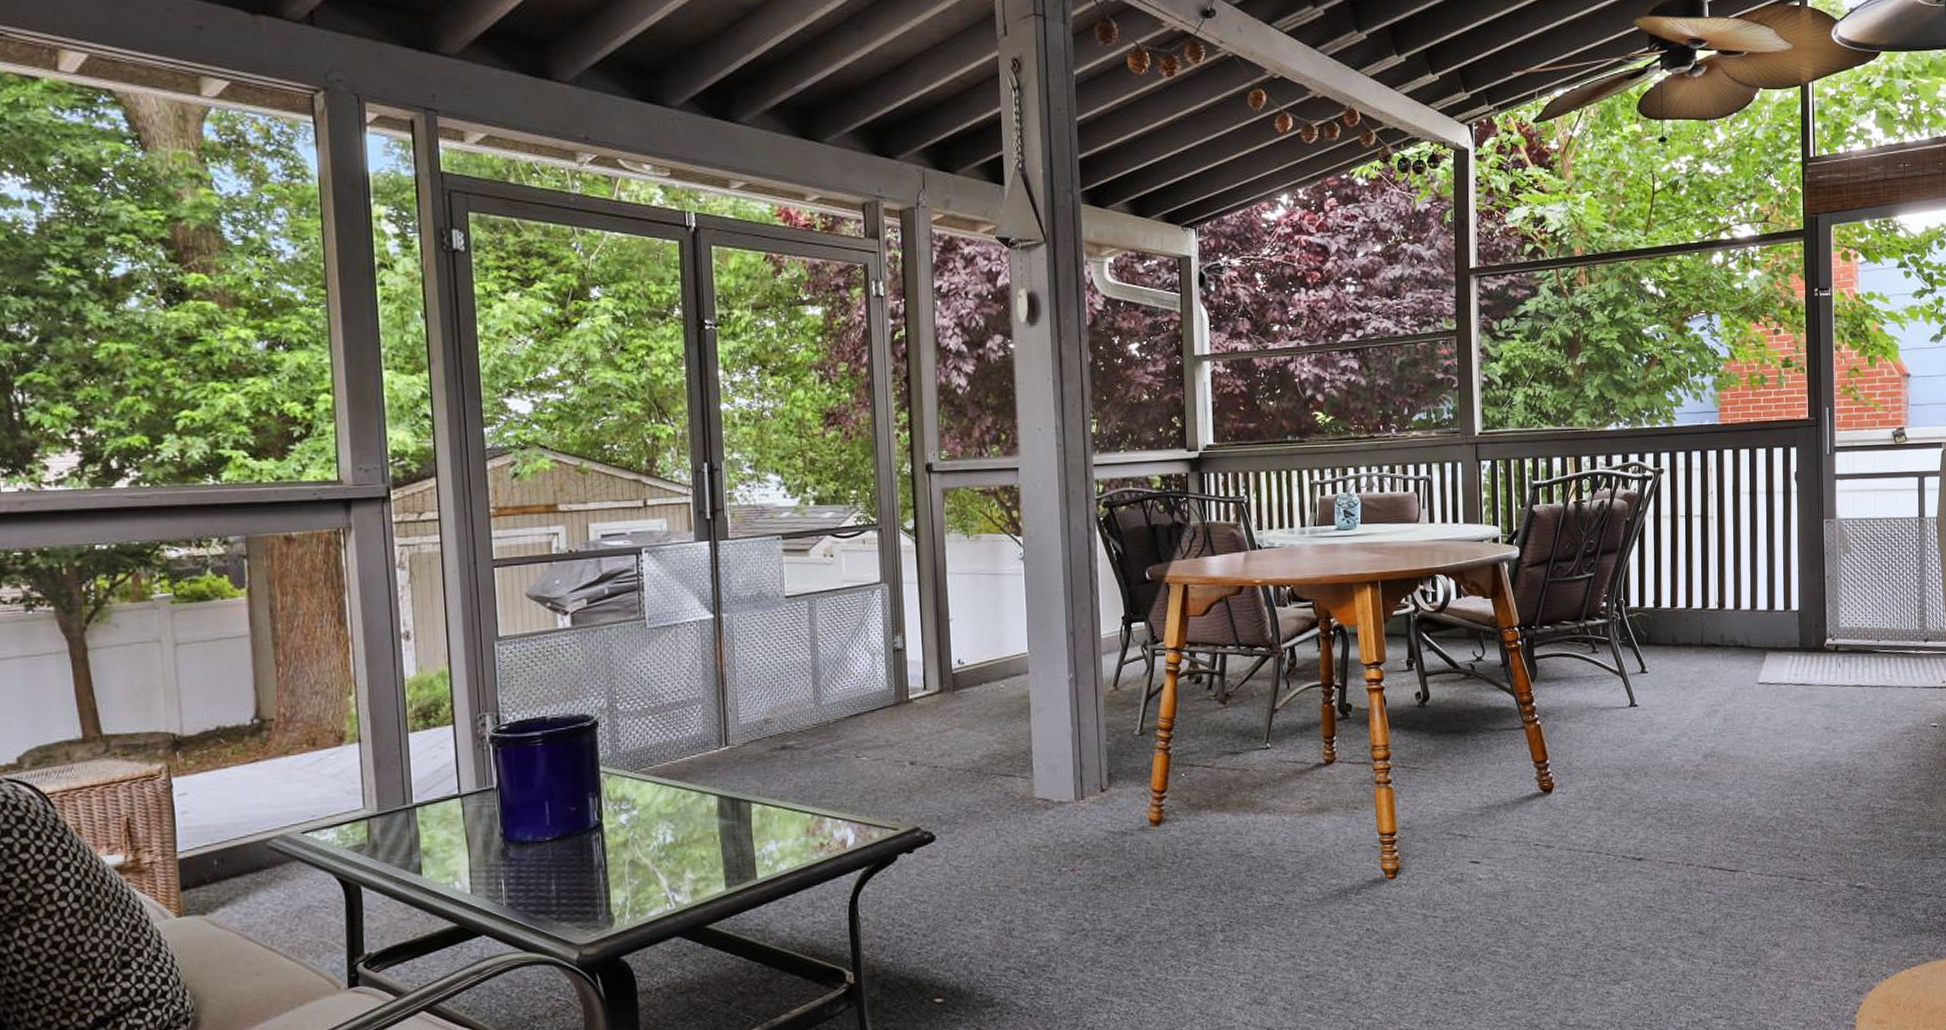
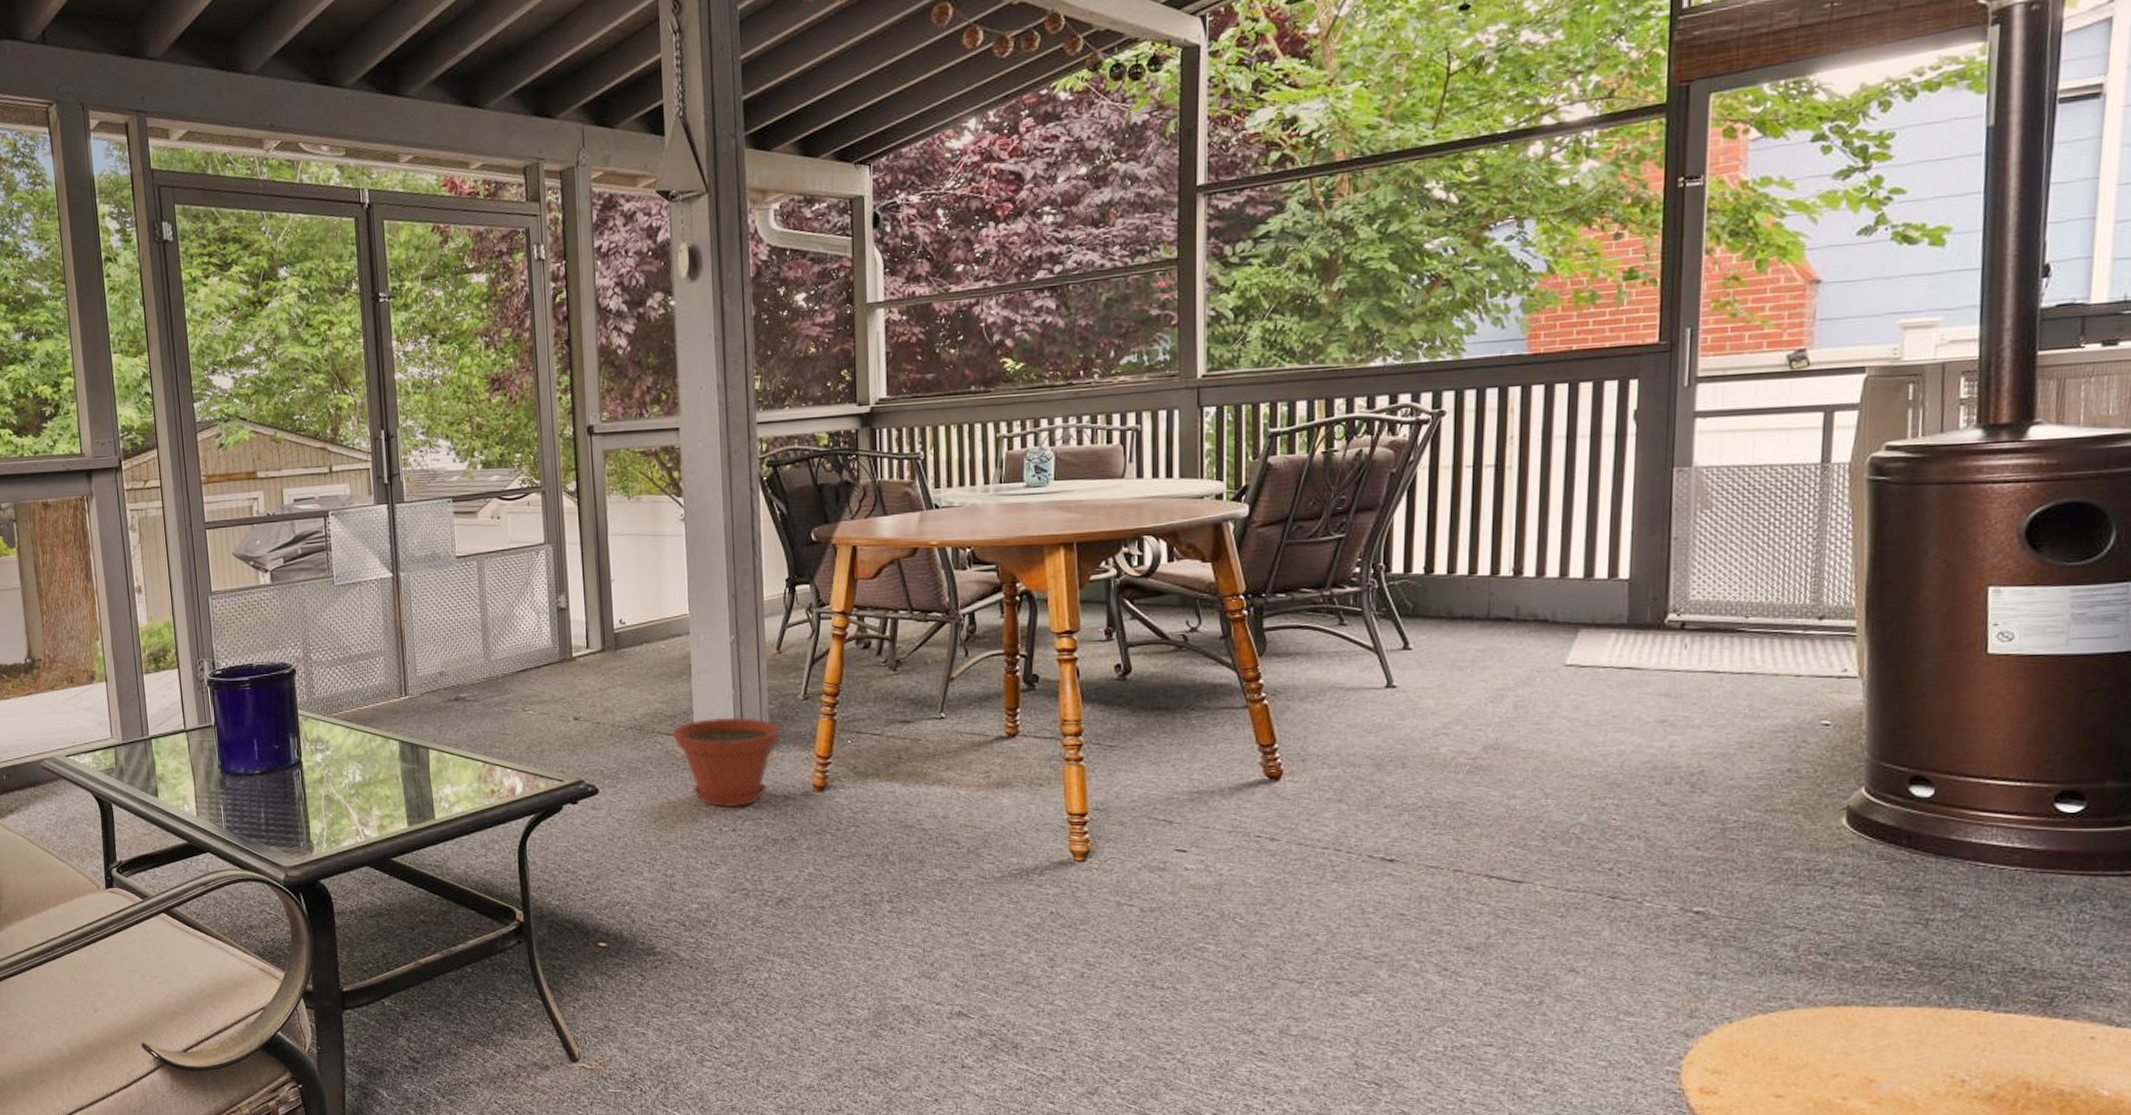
plant pot: none [1011,755,1117,848] -> present [672,717,780,808]

